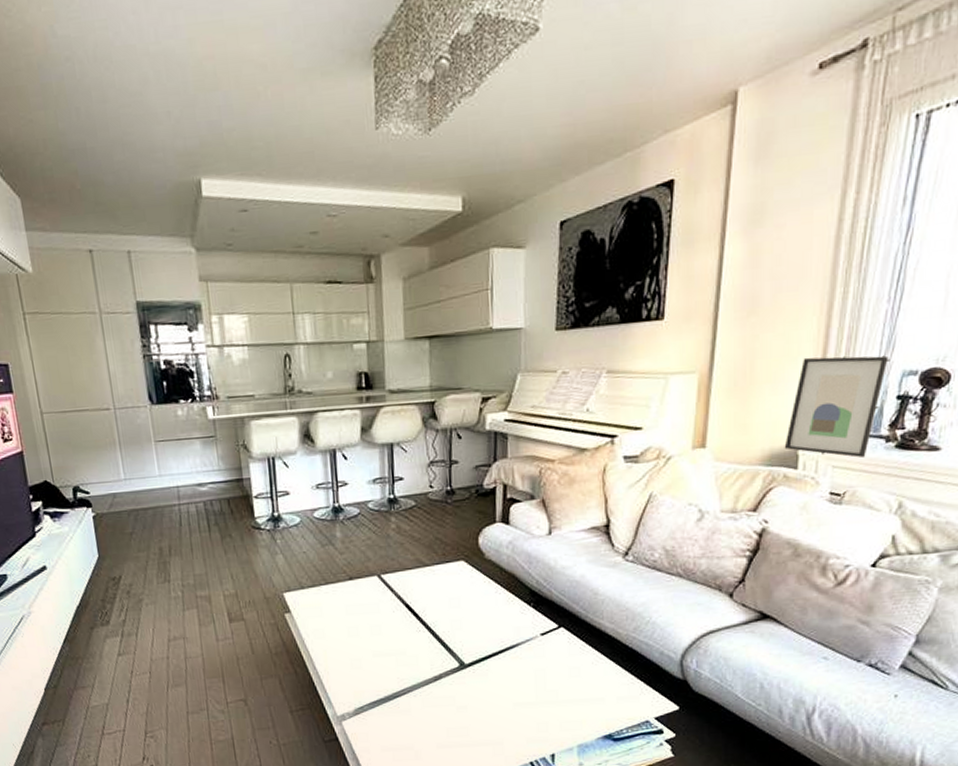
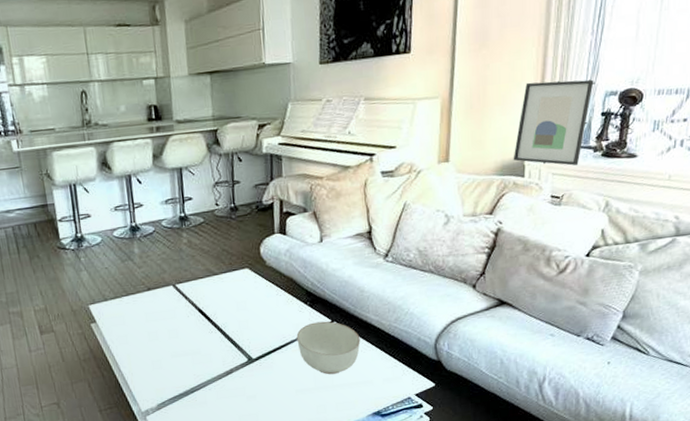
bowl: none [517,626,592,688] -> present [296,321,361,375]

